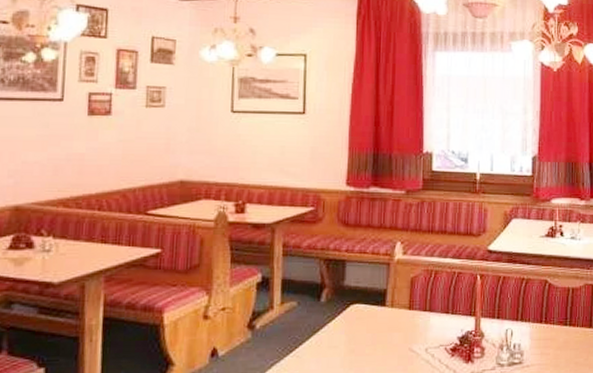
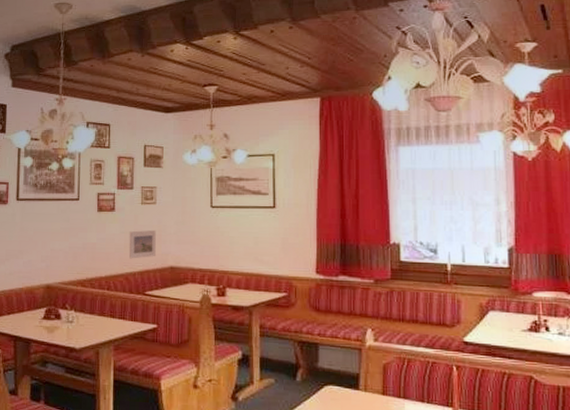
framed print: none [128,138,163,173] -> present [129,230,156,259]

